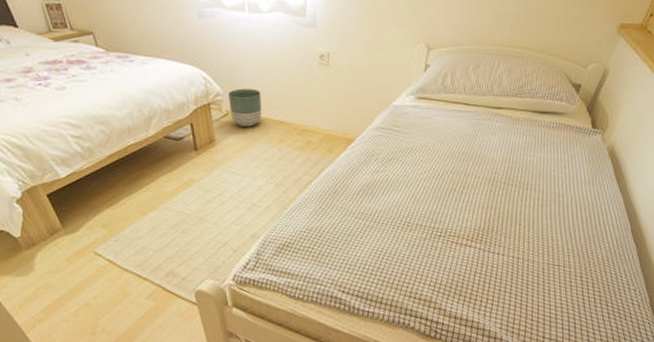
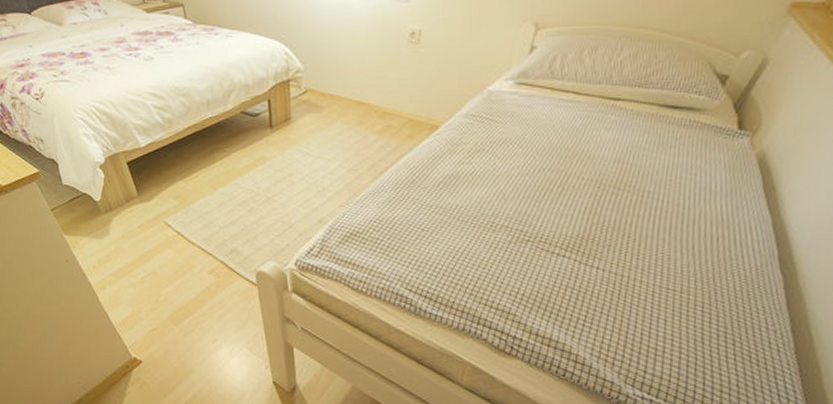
planter: present [228,89,262,127] -> none [309,66,343,107]

